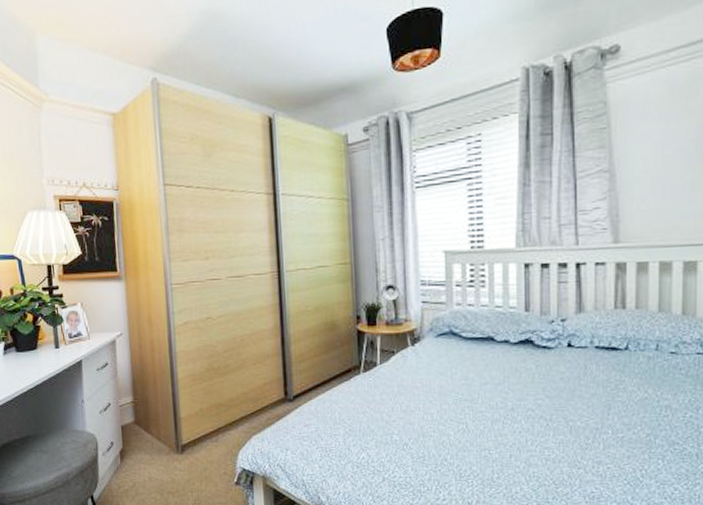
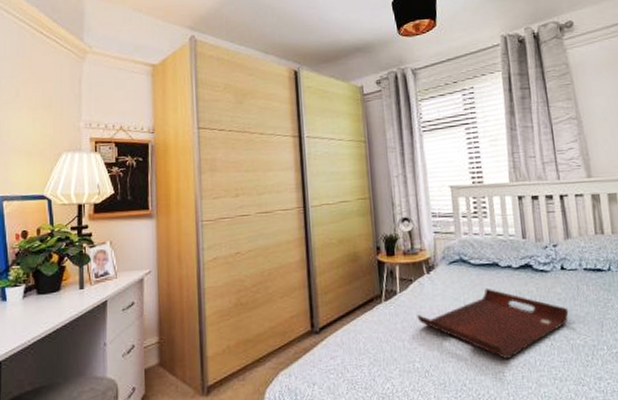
serving tray: none [398,363,572,437] -> present [417,288,569,359]

